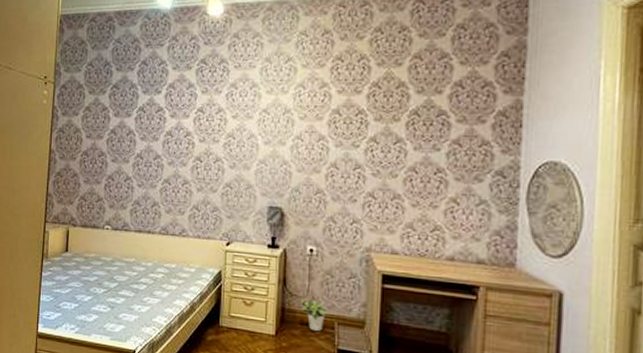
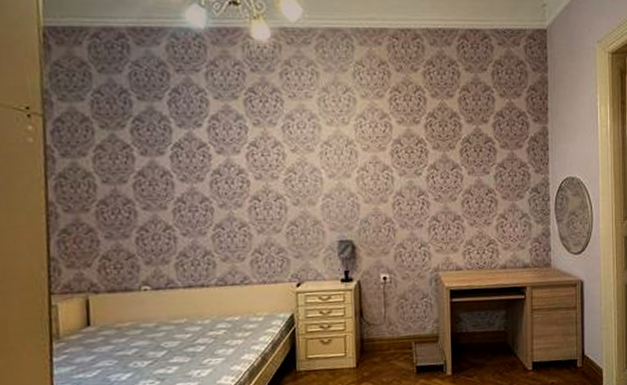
potted plant: present [300,297,327,332] -> none [378,324,404,355]

